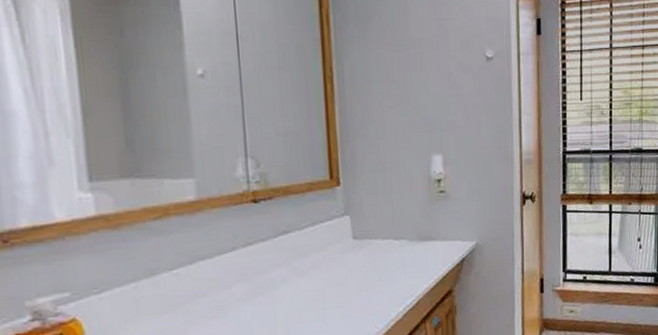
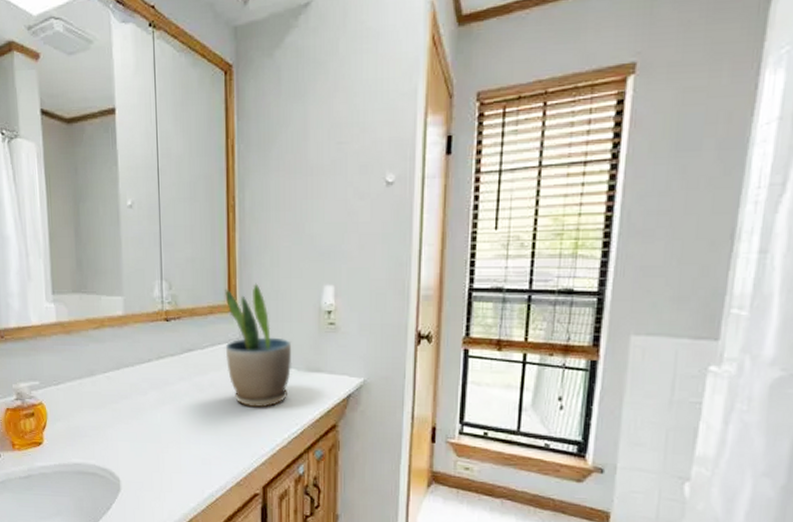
potted plant: none [325,156,404,285] -> present [225,283,292,407]

